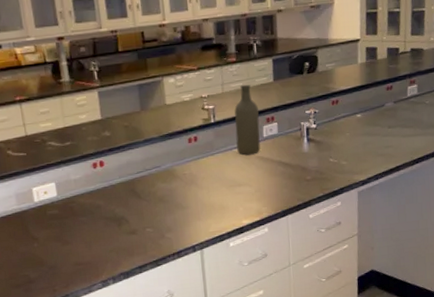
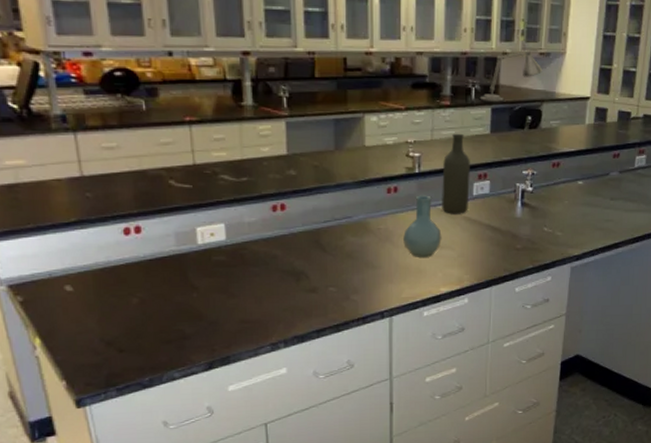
flask: none [206,141,240,196] -> present [403,195,442,257]
desk lamp: none [260,4,315,55] -> present [478,49,543,103]

